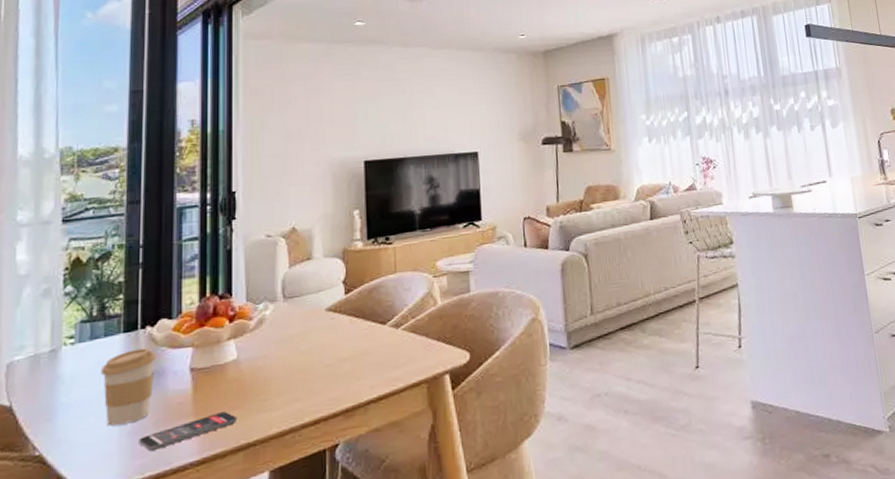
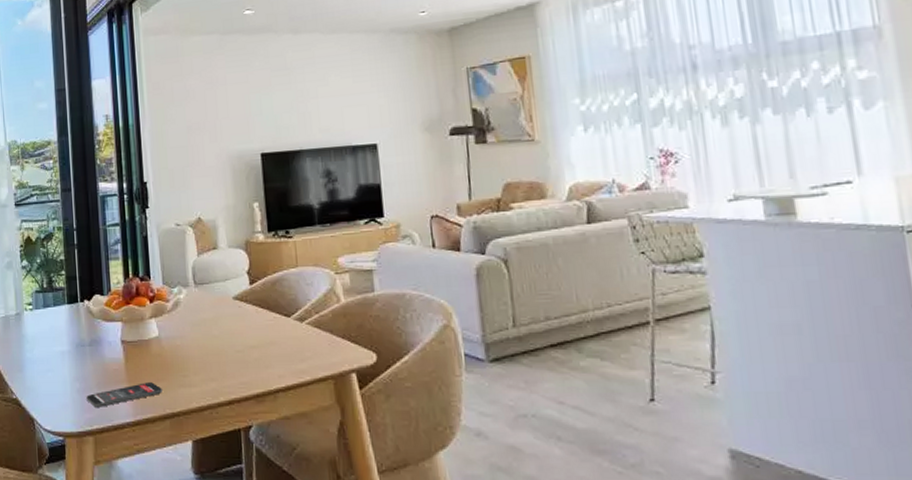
coffee cup: present [101,348,156,426] -> none [53,319,94,382]

